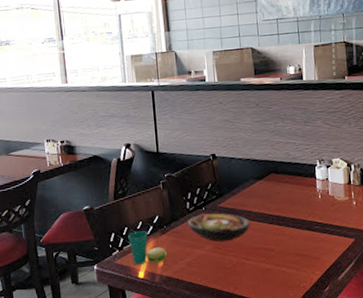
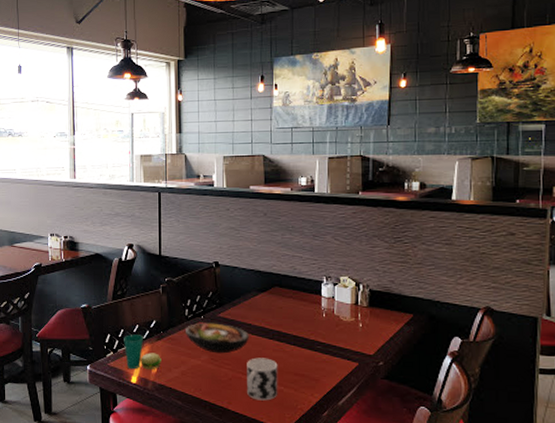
cup: none [249,242,281,283] -> present [247,357,278,401]

